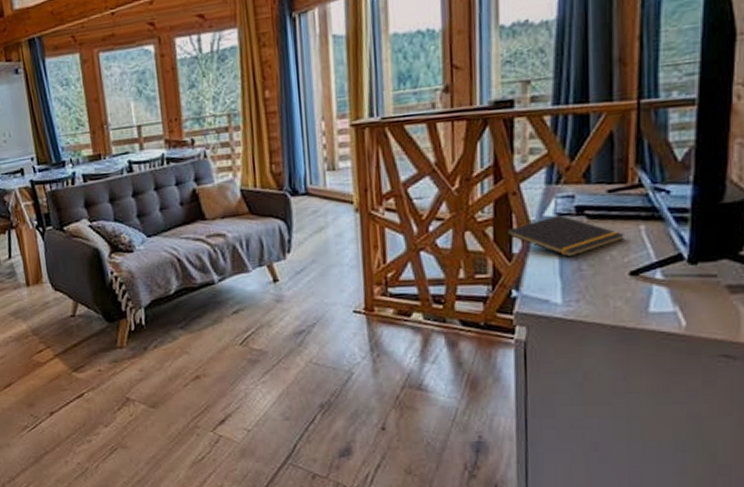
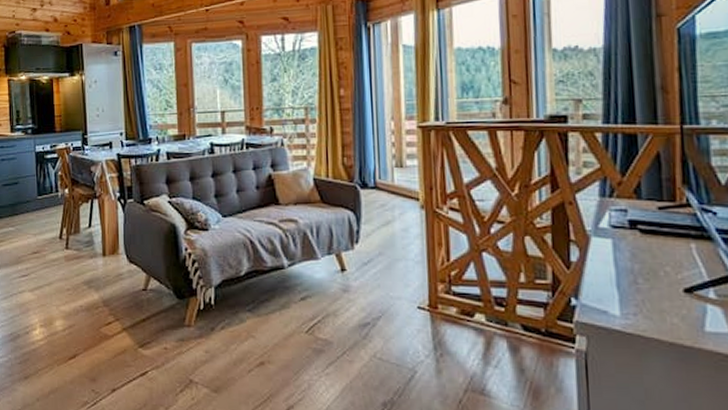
notepad: present [506,214,624,257] -> none [563,226,676,270]

